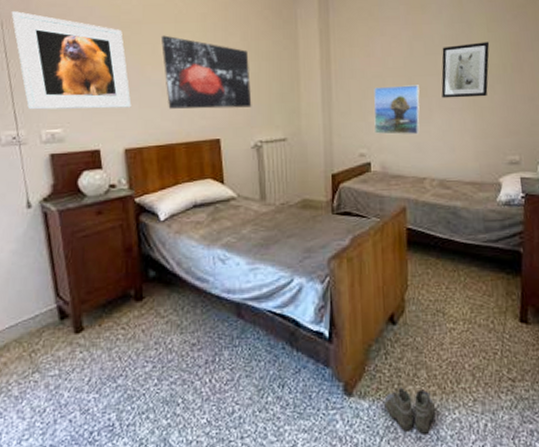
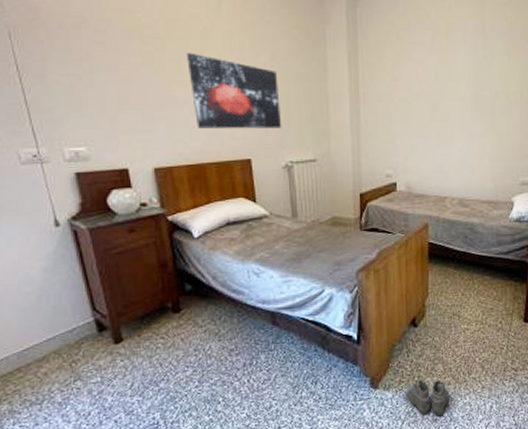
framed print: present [11,11,132,110] -> none [19,21,159,128]
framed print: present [373,85,420,135] -> none [400,109,443,157]
wall art: present [441,42,490,98] -> none [463,69,509,123]

